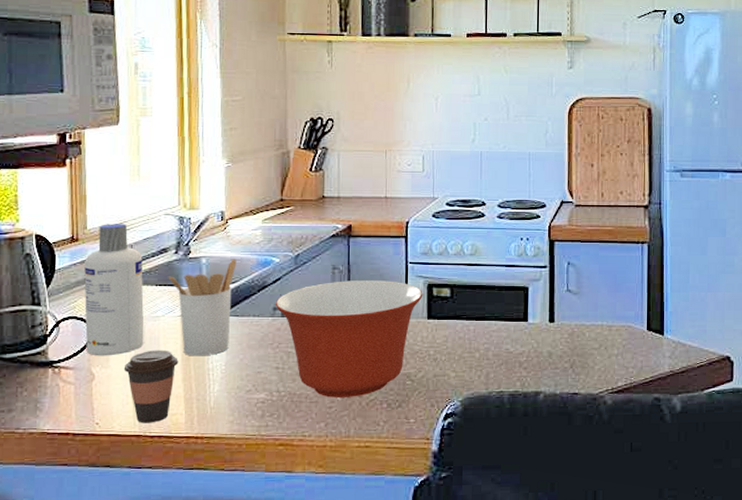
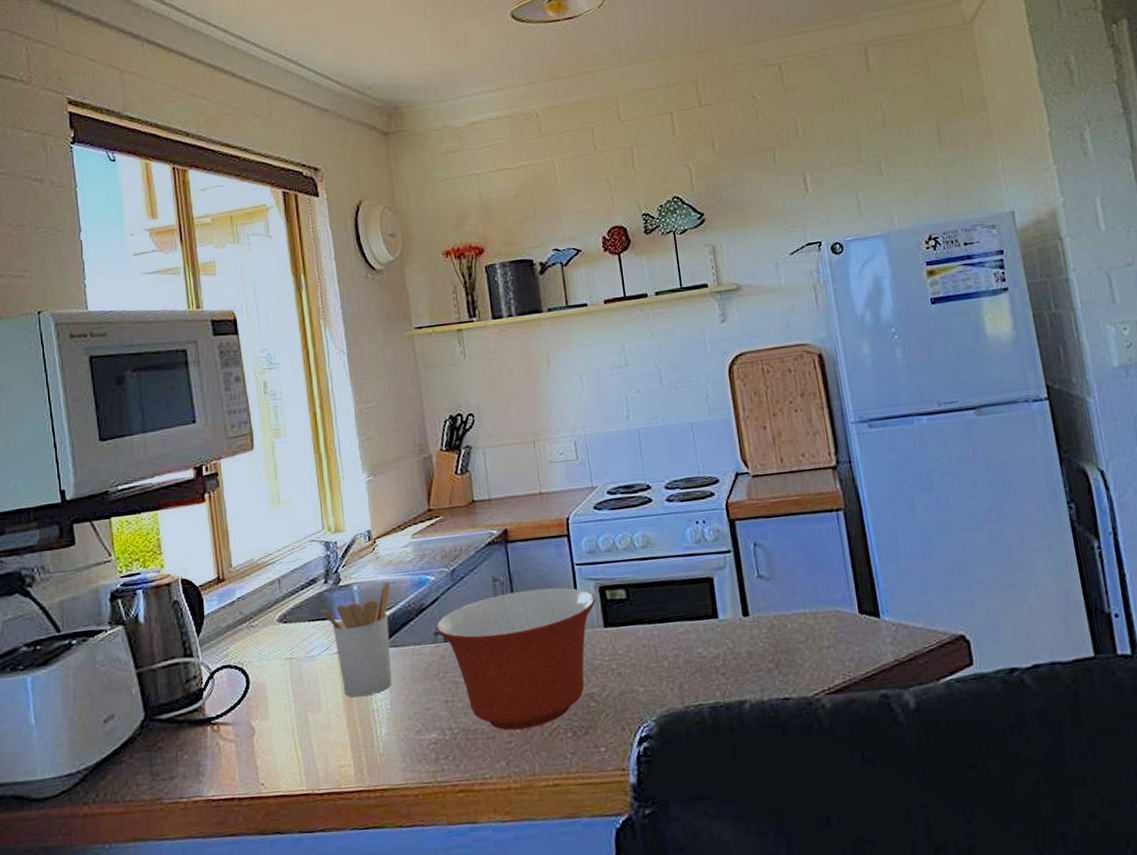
screw cap bottle: present [84,224,144,355] -> none [233,556,303,707]
coffee cup: present [123,349,179,423] -> none [284,693,341,780]

